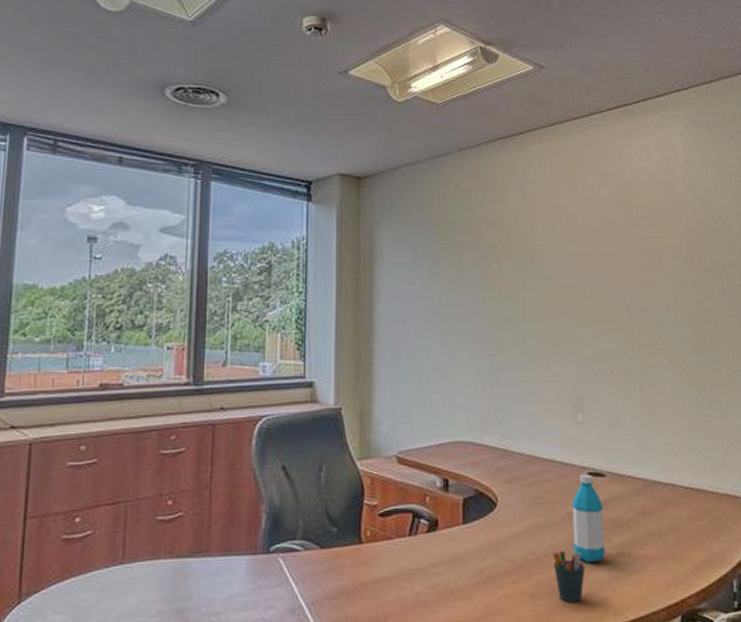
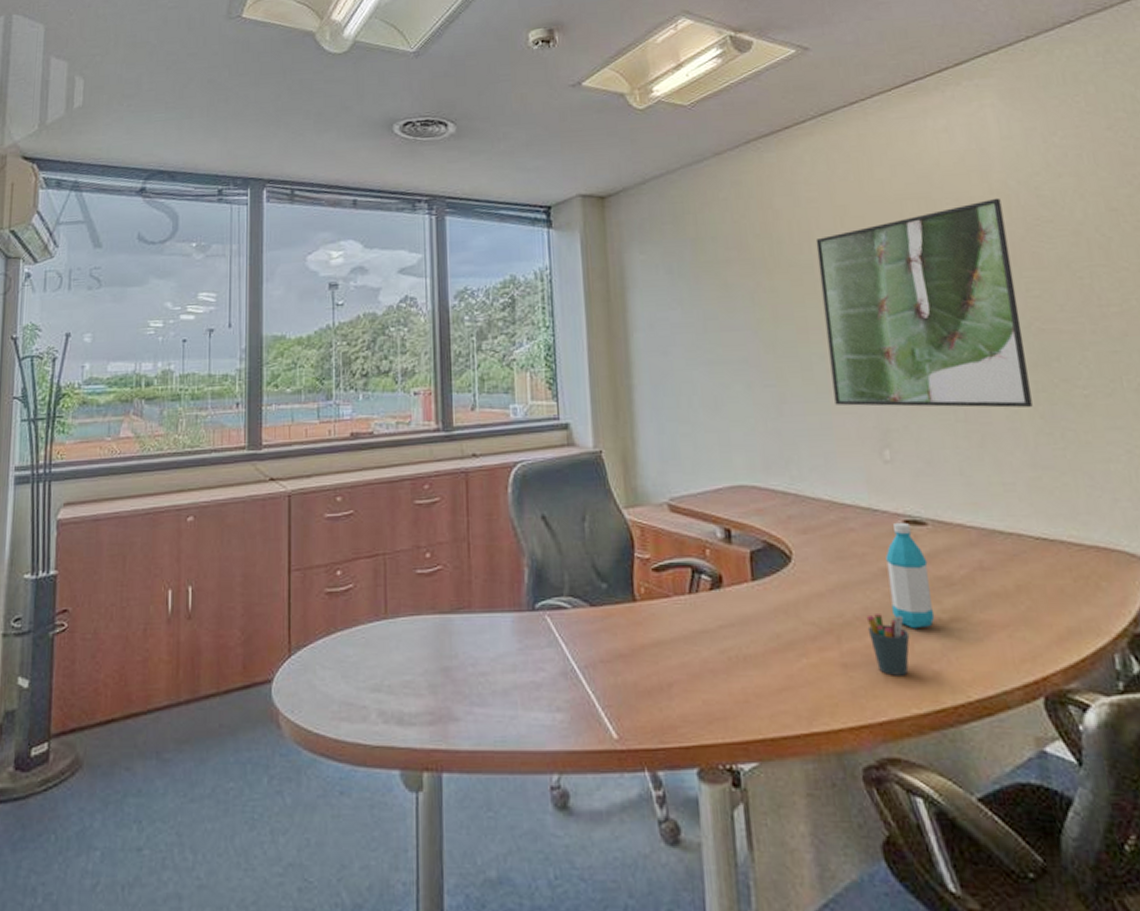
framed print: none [537,209,691,381] -> present [816,197,1033,408]

